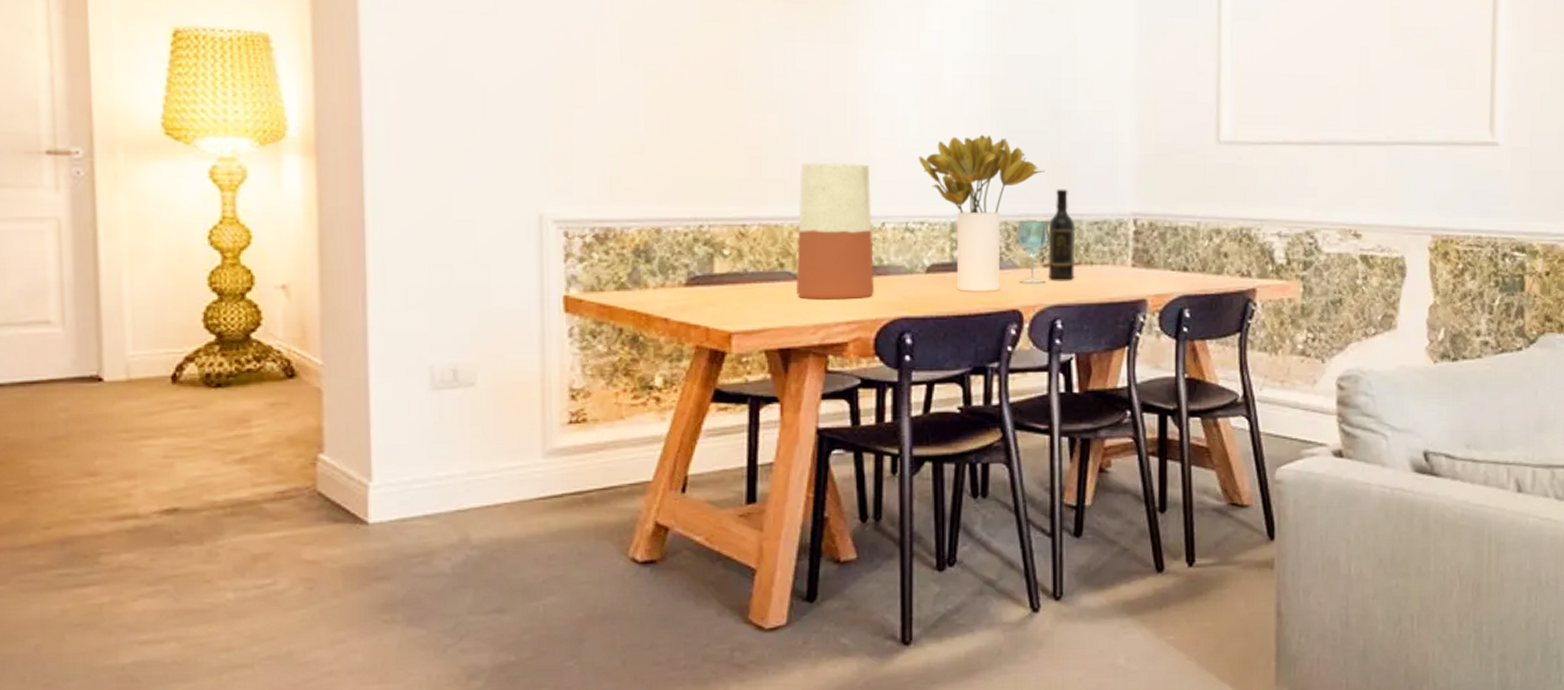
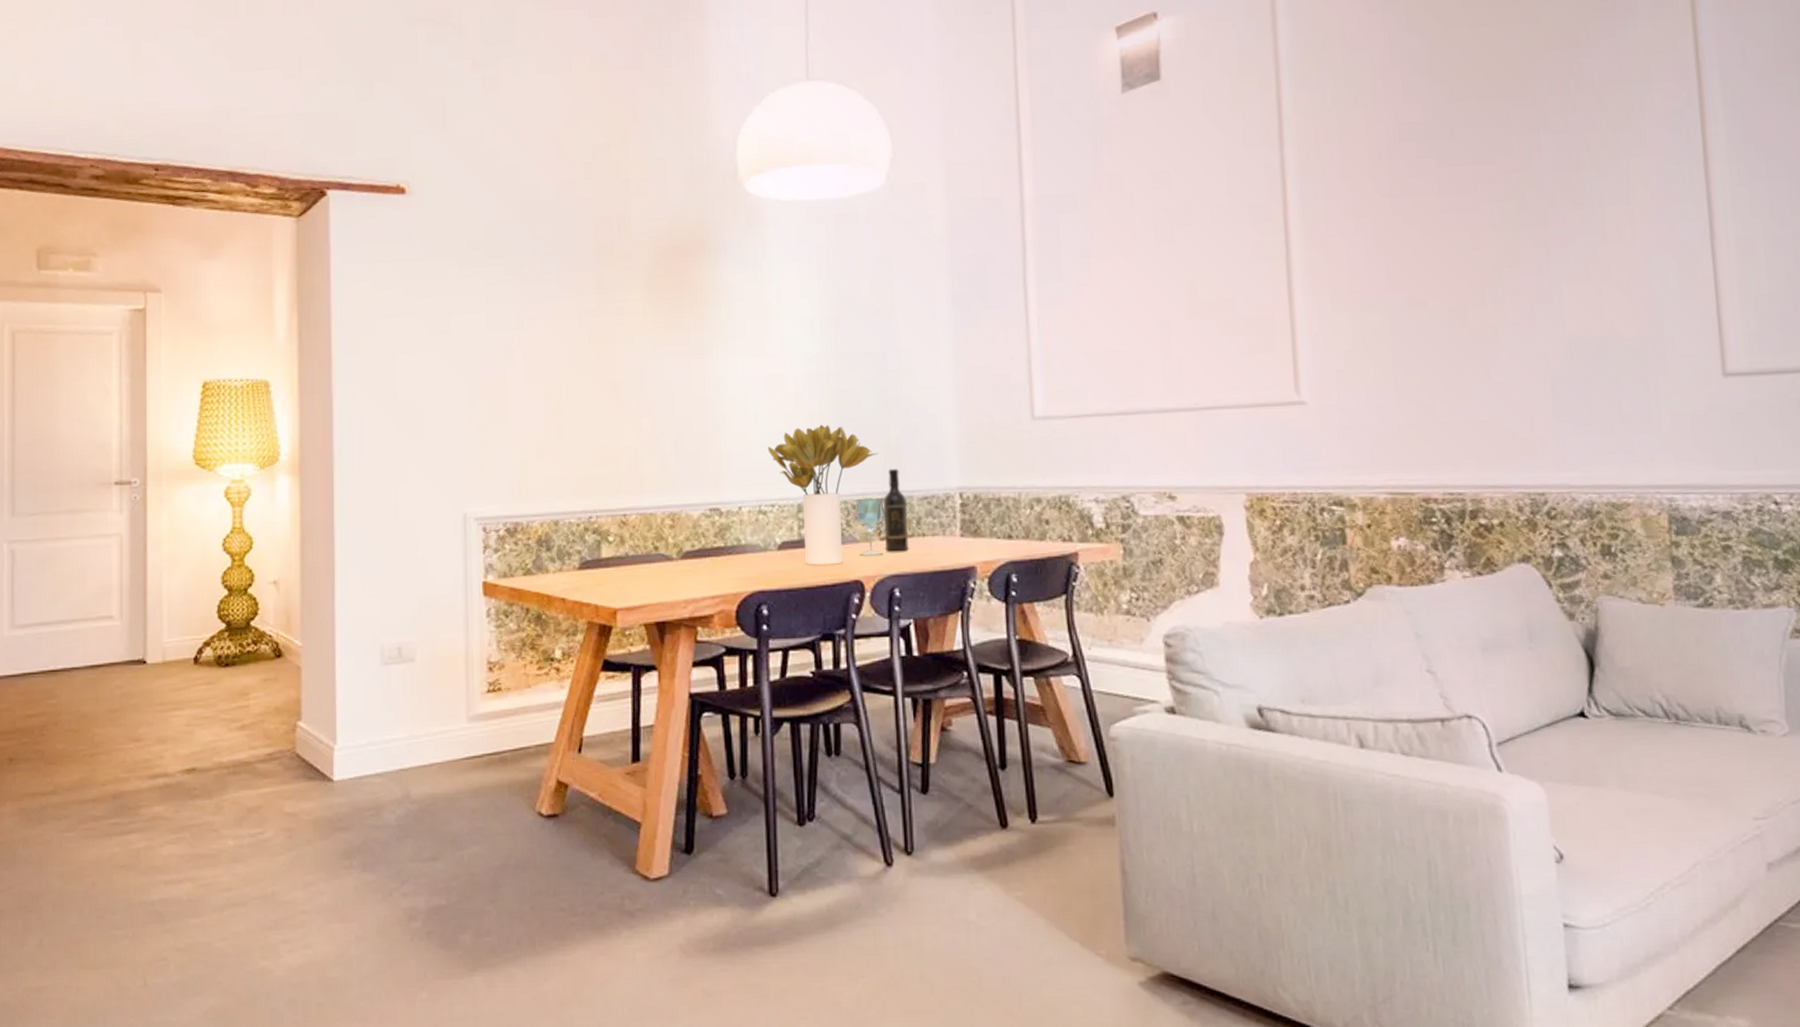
vase: present [797,163,874,300] -> none [668,456,734,578]

